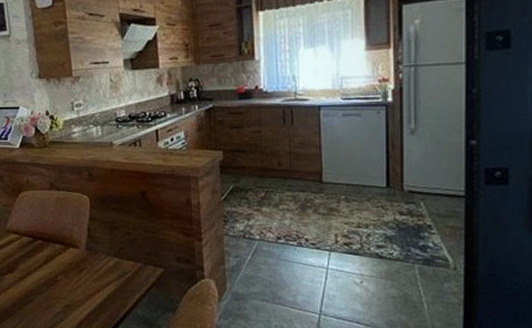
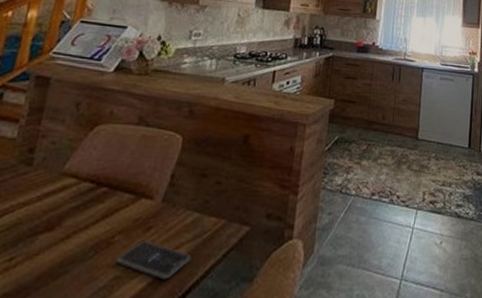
smartphone: none [64,279,120,308] -> present [116,240,191,280]

